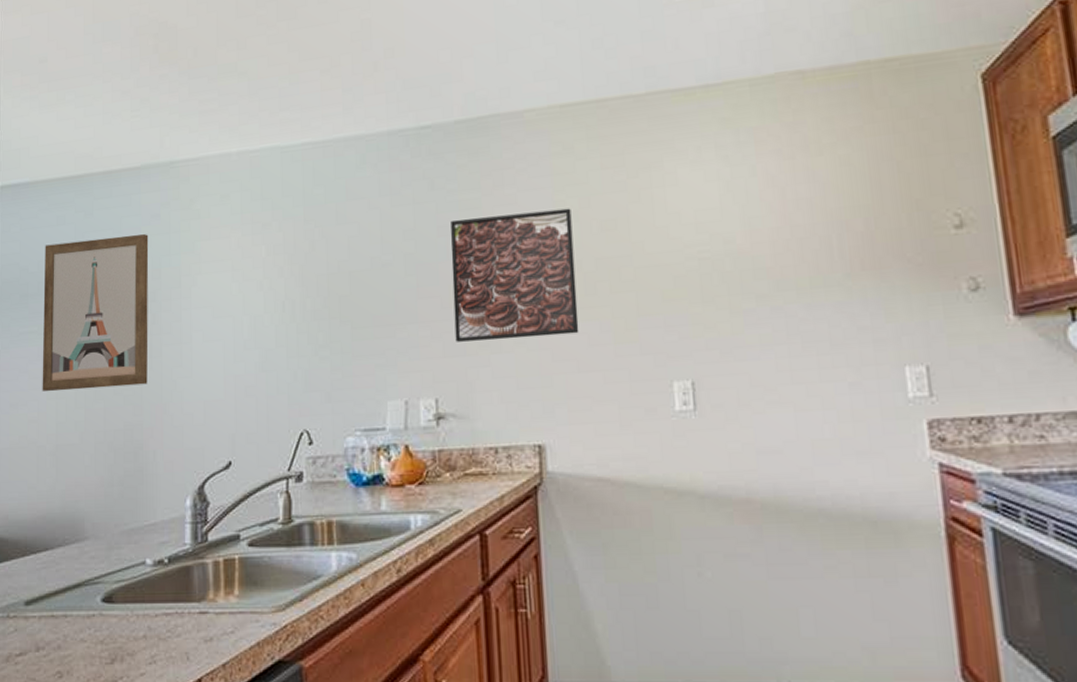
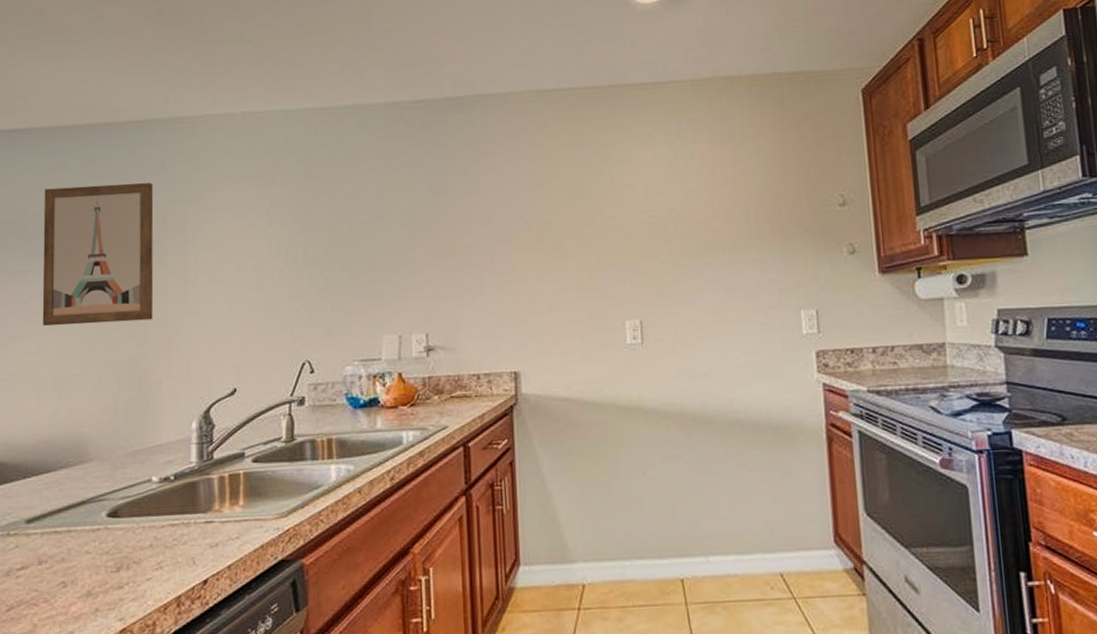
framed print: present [450,208,579,342] -> none [441,177,550,286]

